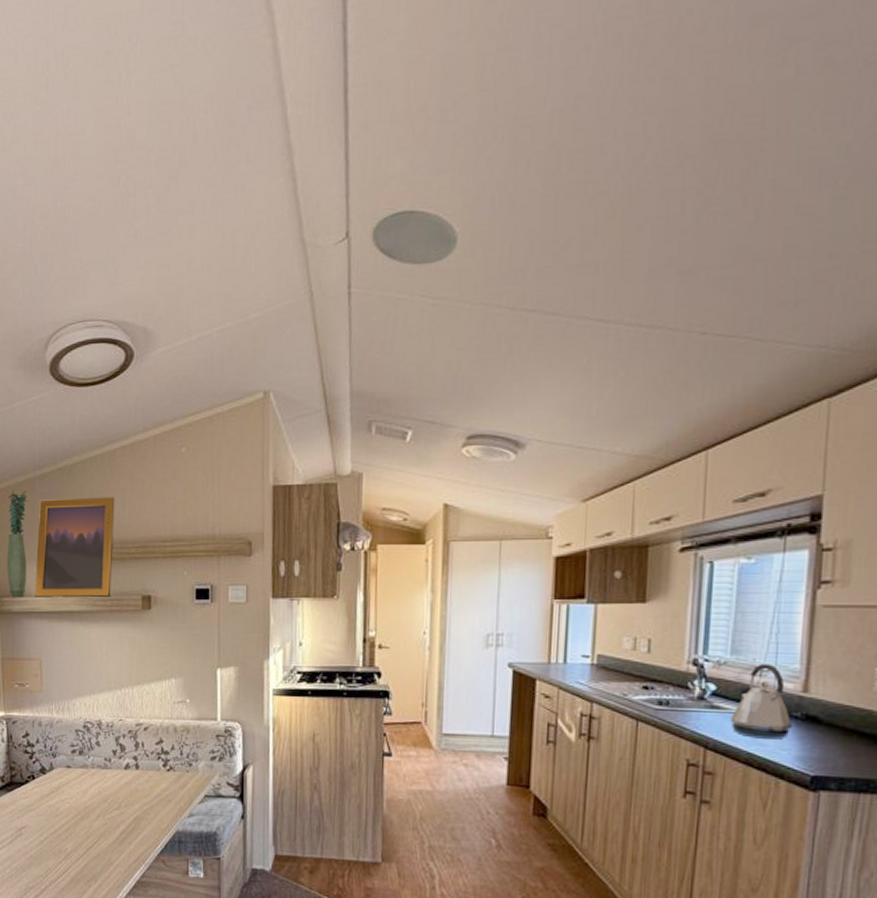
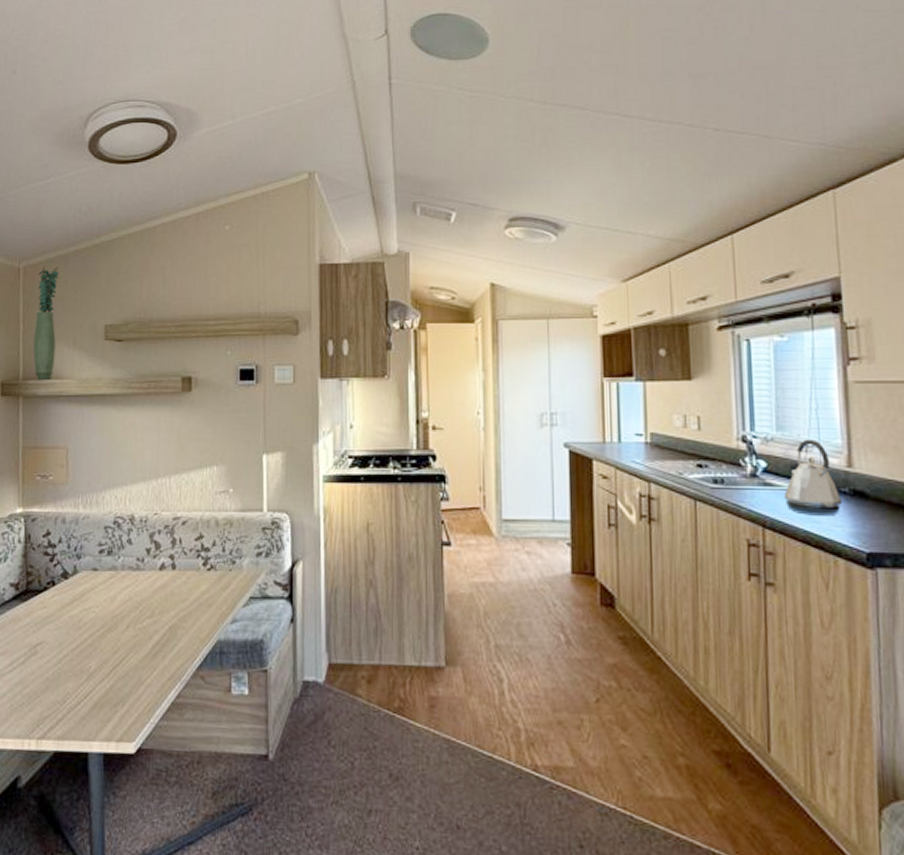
picture frame: present [35,497,115,598] -> none [63,274,155,380]

